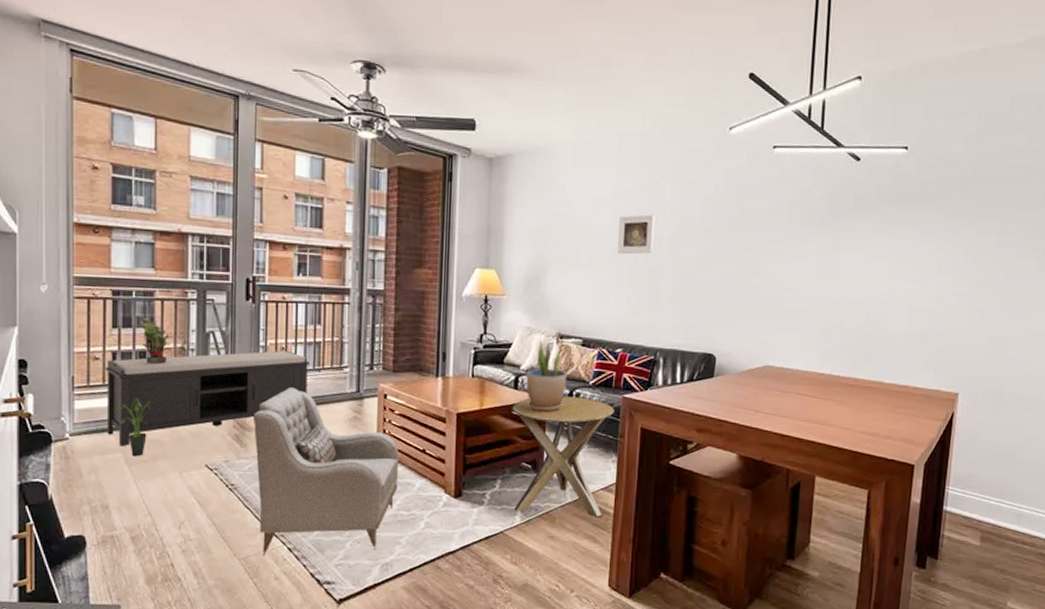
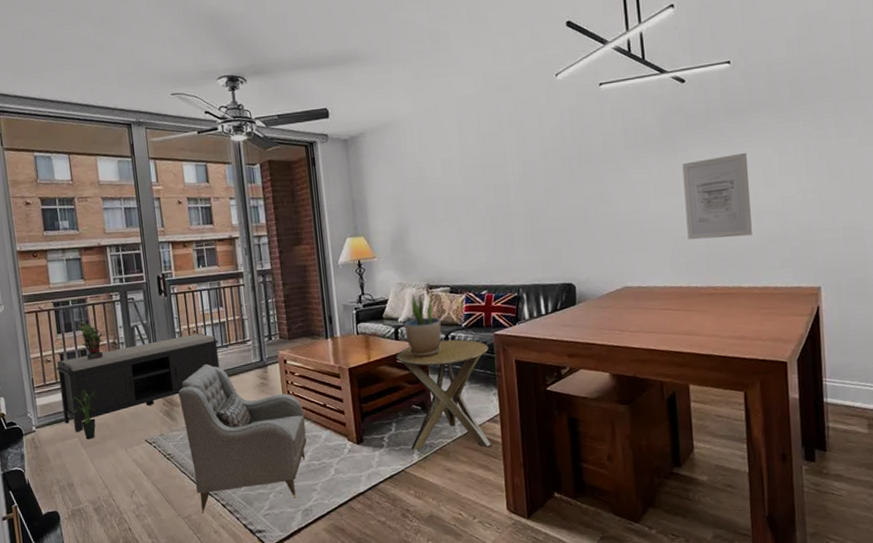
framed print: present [618,214,656,255] -> none [467,165,503,206]
wall art: none [837,244,910,331] -> present [682,152,752,240]

